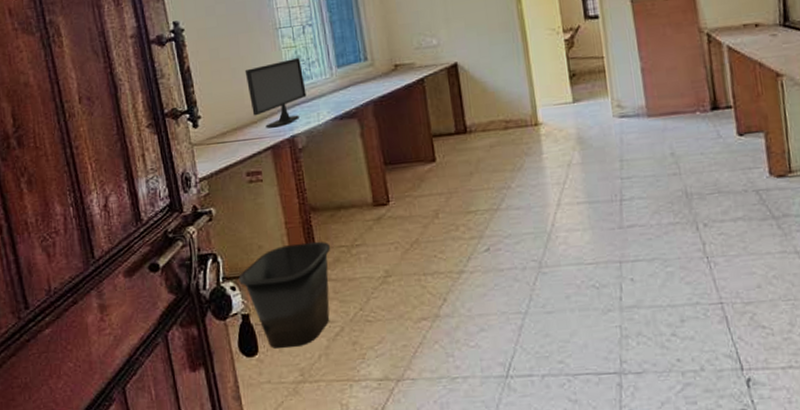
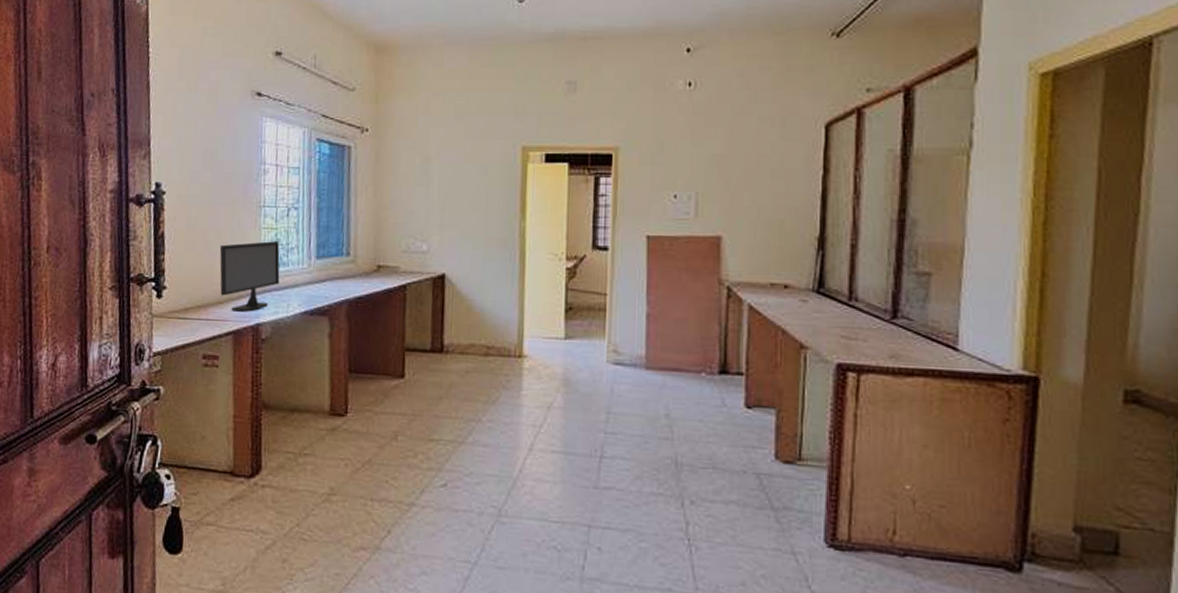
waste bin: present [238,241,330,348] -> none [175,440,276,553]

